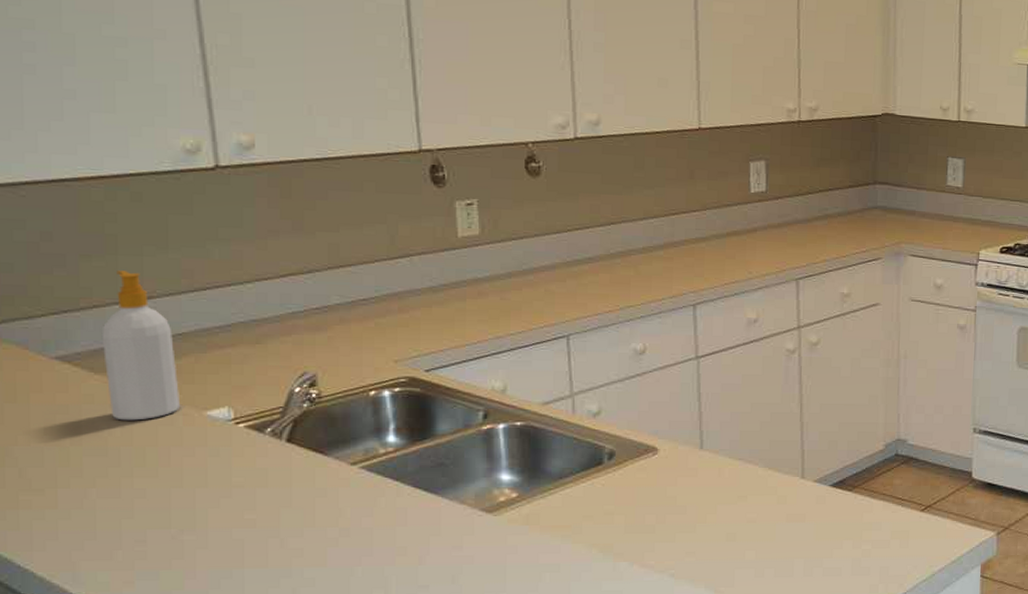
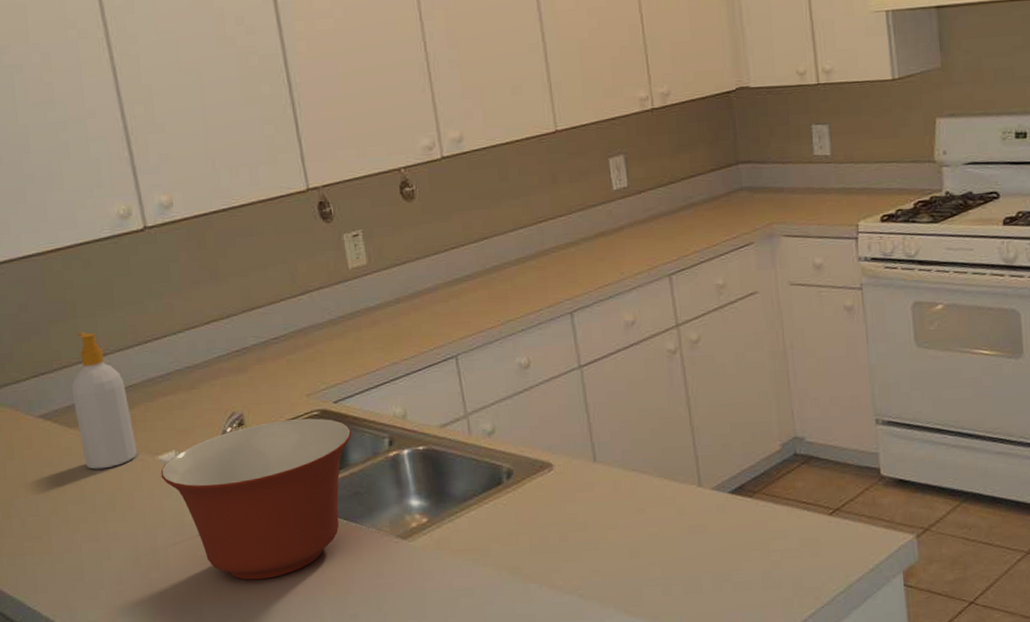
mixing bowl: none [207,385,442,547] -> present [160,418,352,580]

